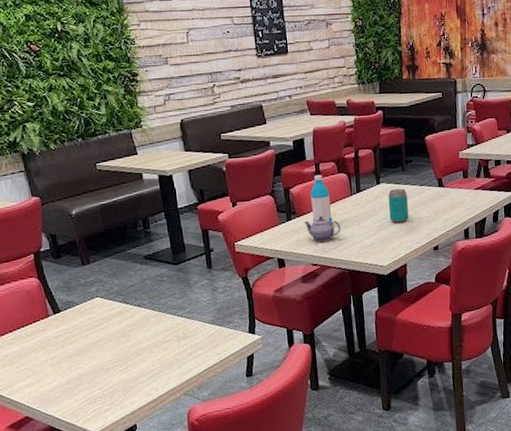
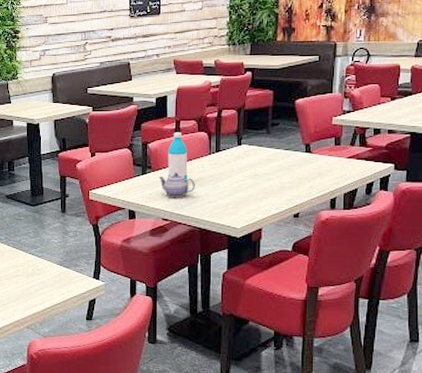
beverage can: present [388,188,409,224] -> none [248,151,271,187]

